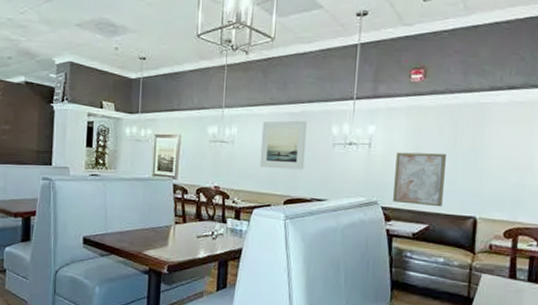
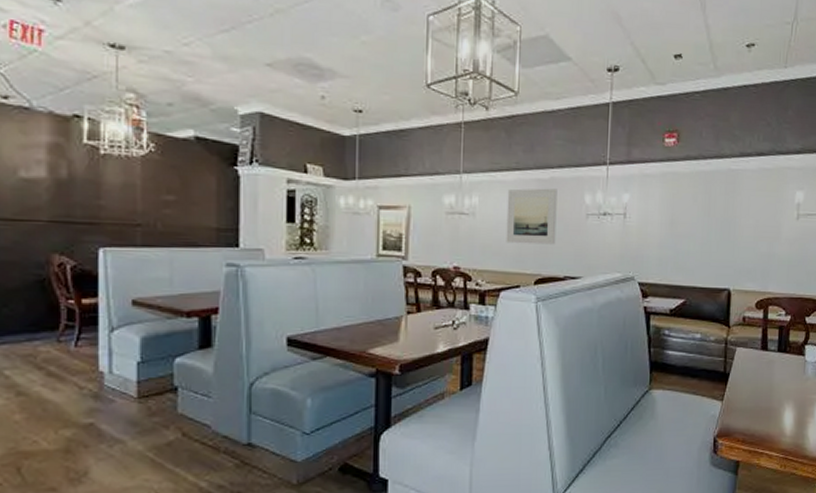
wall art: present [393,152,446,207] -> none [650,222,701,280]

